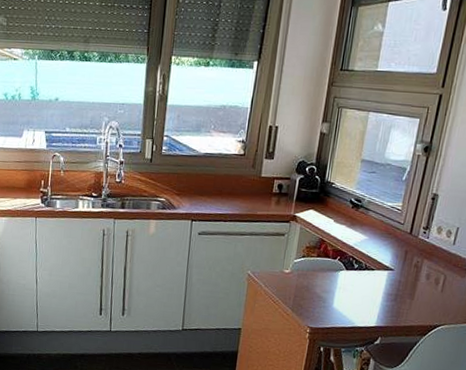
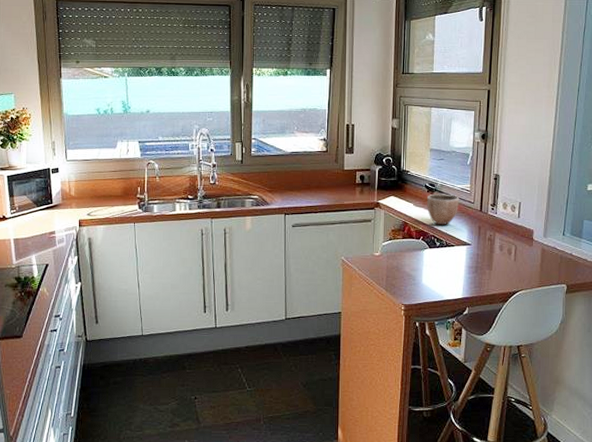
decorative bowl: none [349,210,388,247] -> present [427,193,459,226]

